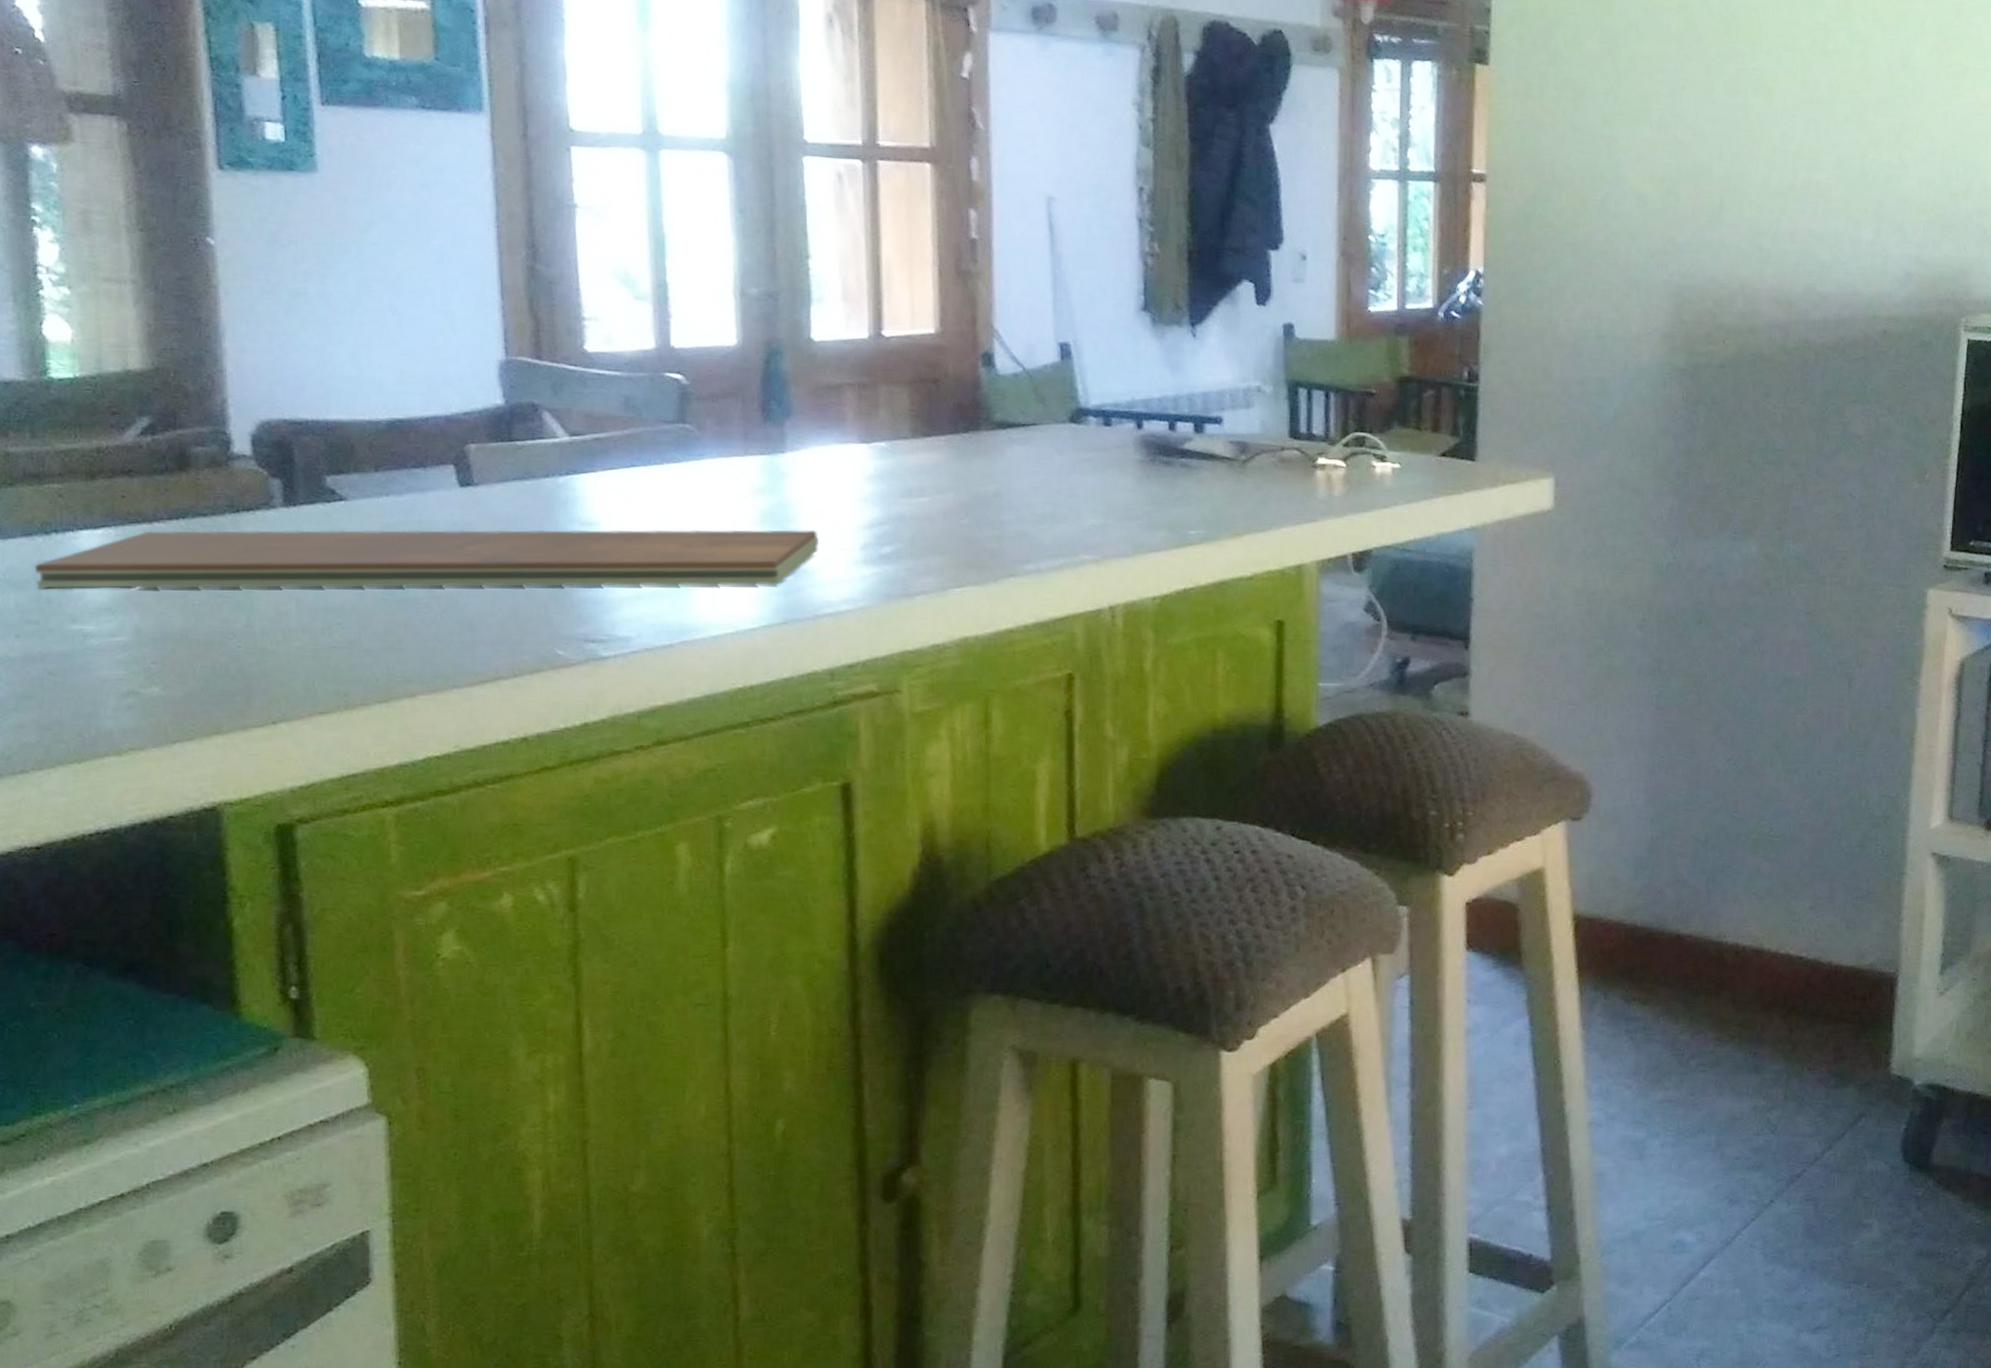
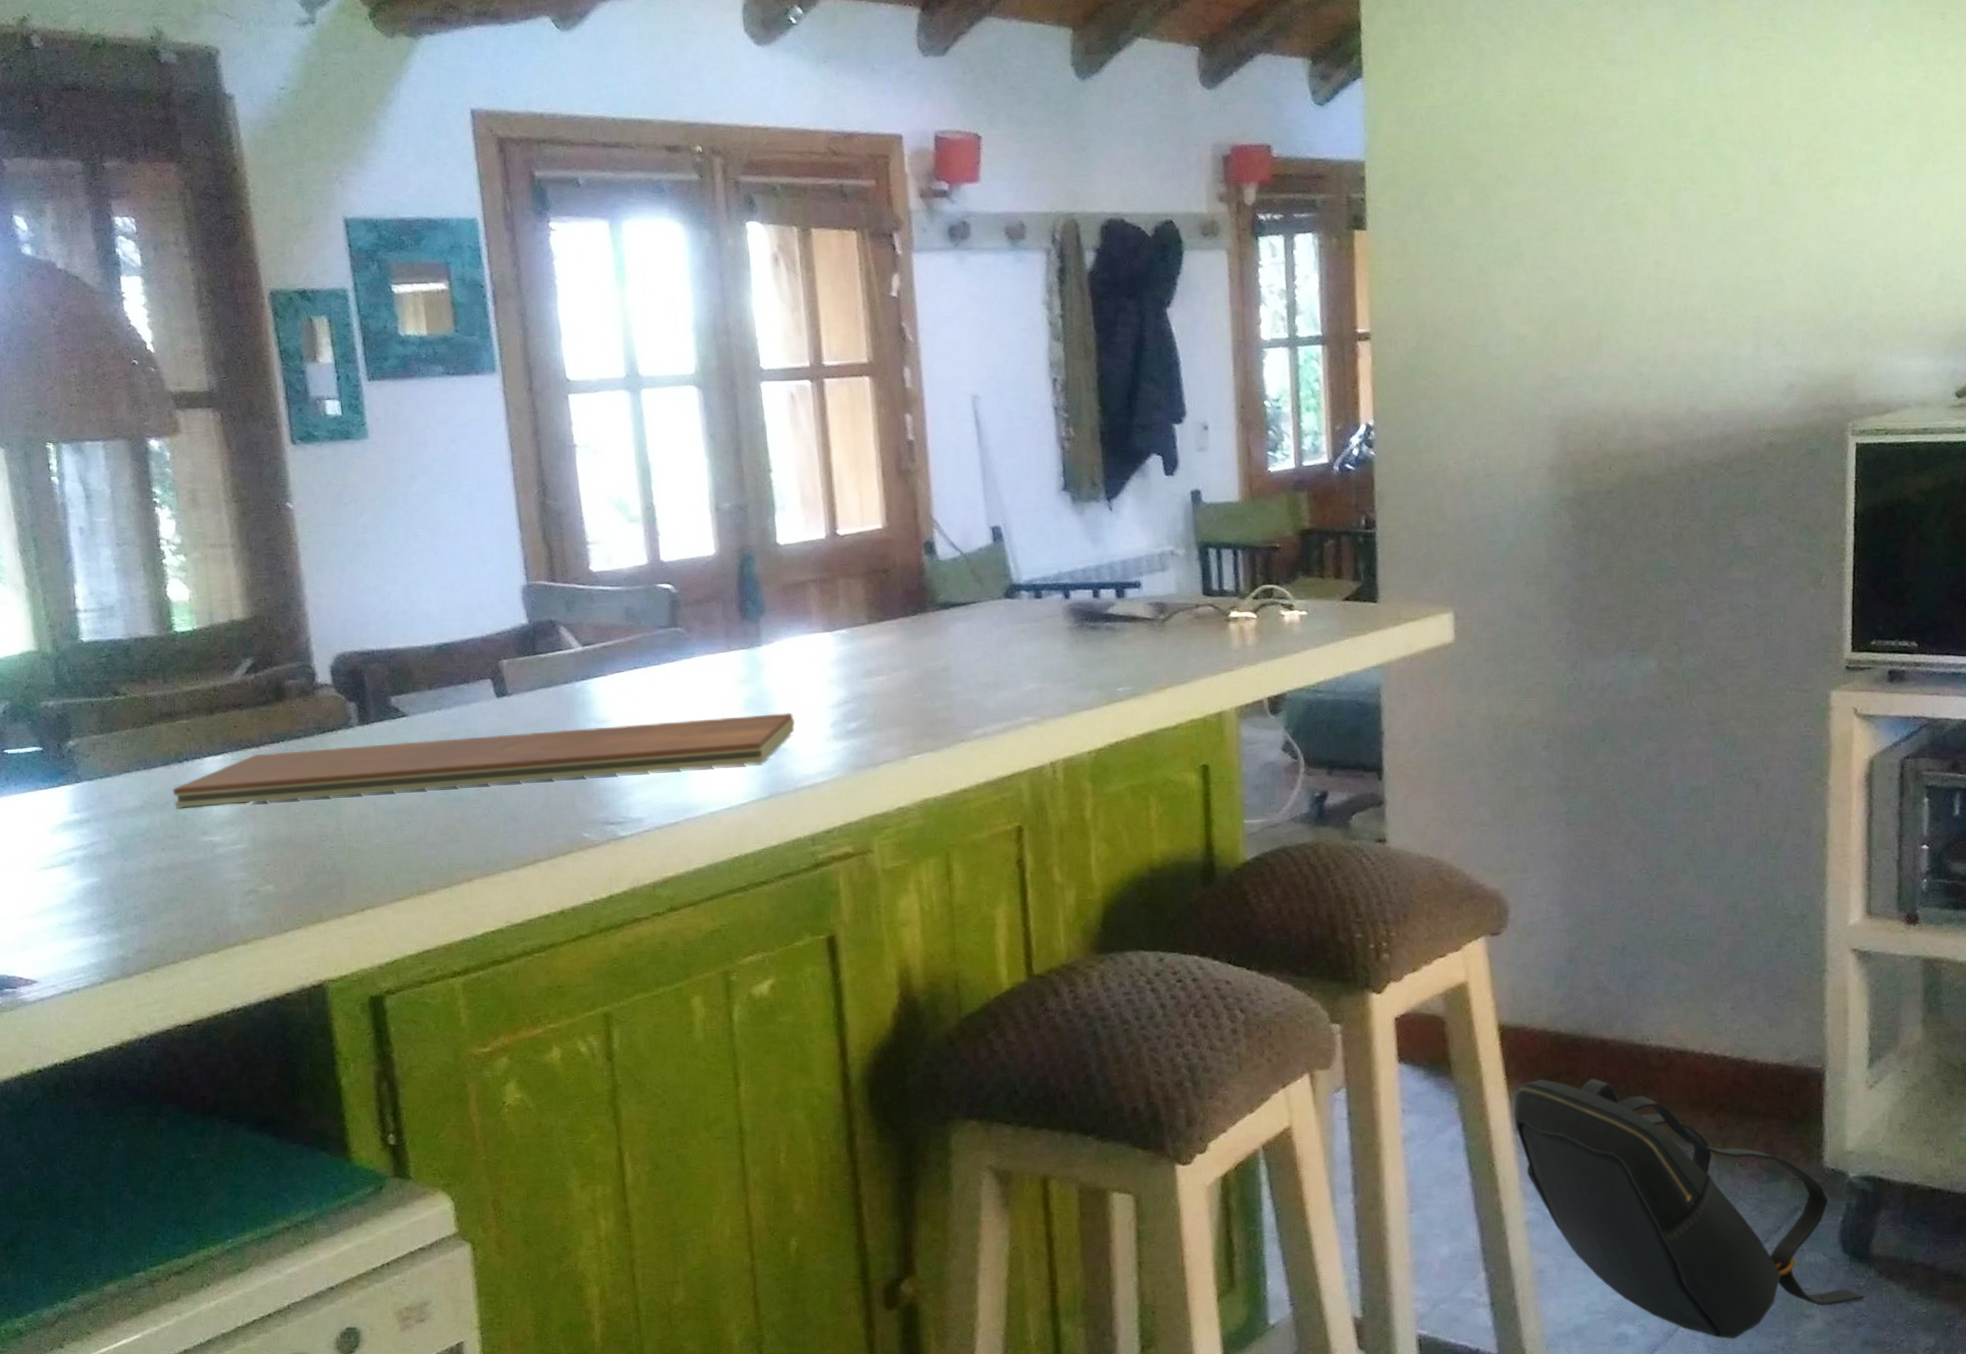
backpack: none [1582,973,1922,1248] -> present [1513,1079,1864,1339]

